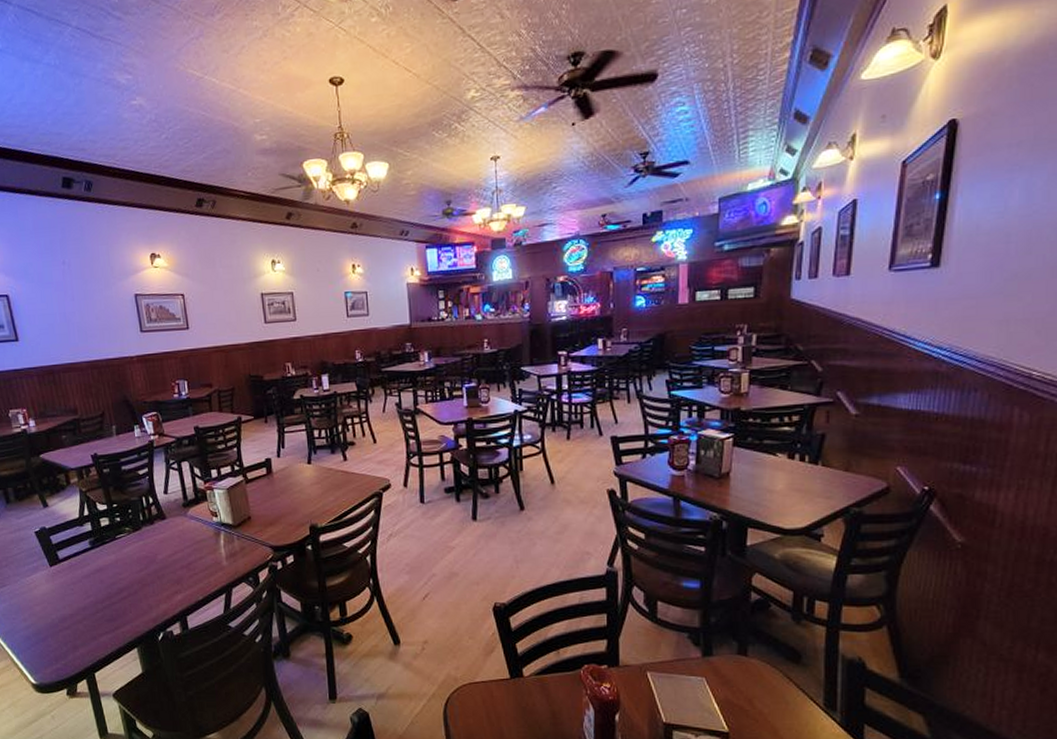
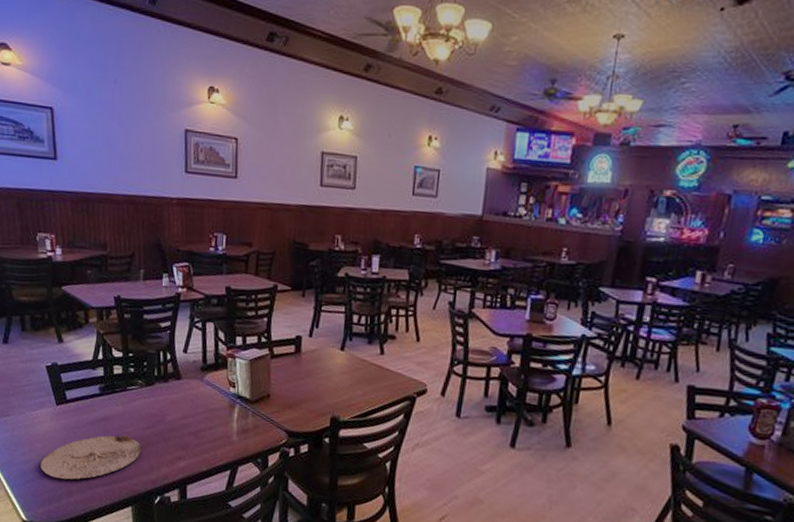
plate: none [42,582,139,637] -> present [41,434,142,480]

